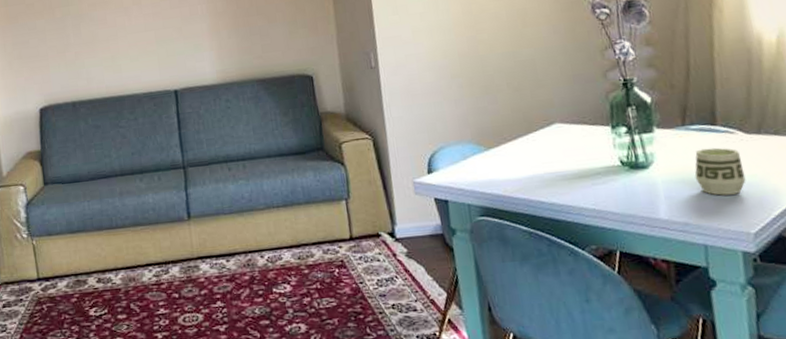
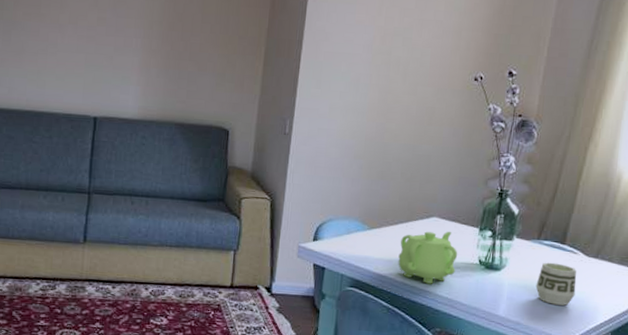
teapot: none [525,136,596,198] -> present [398,231,458,284]

